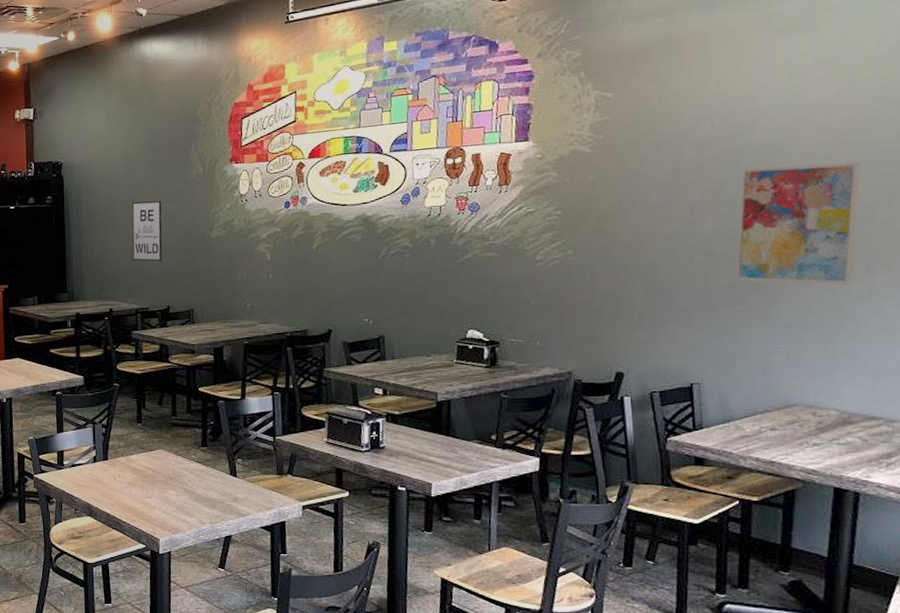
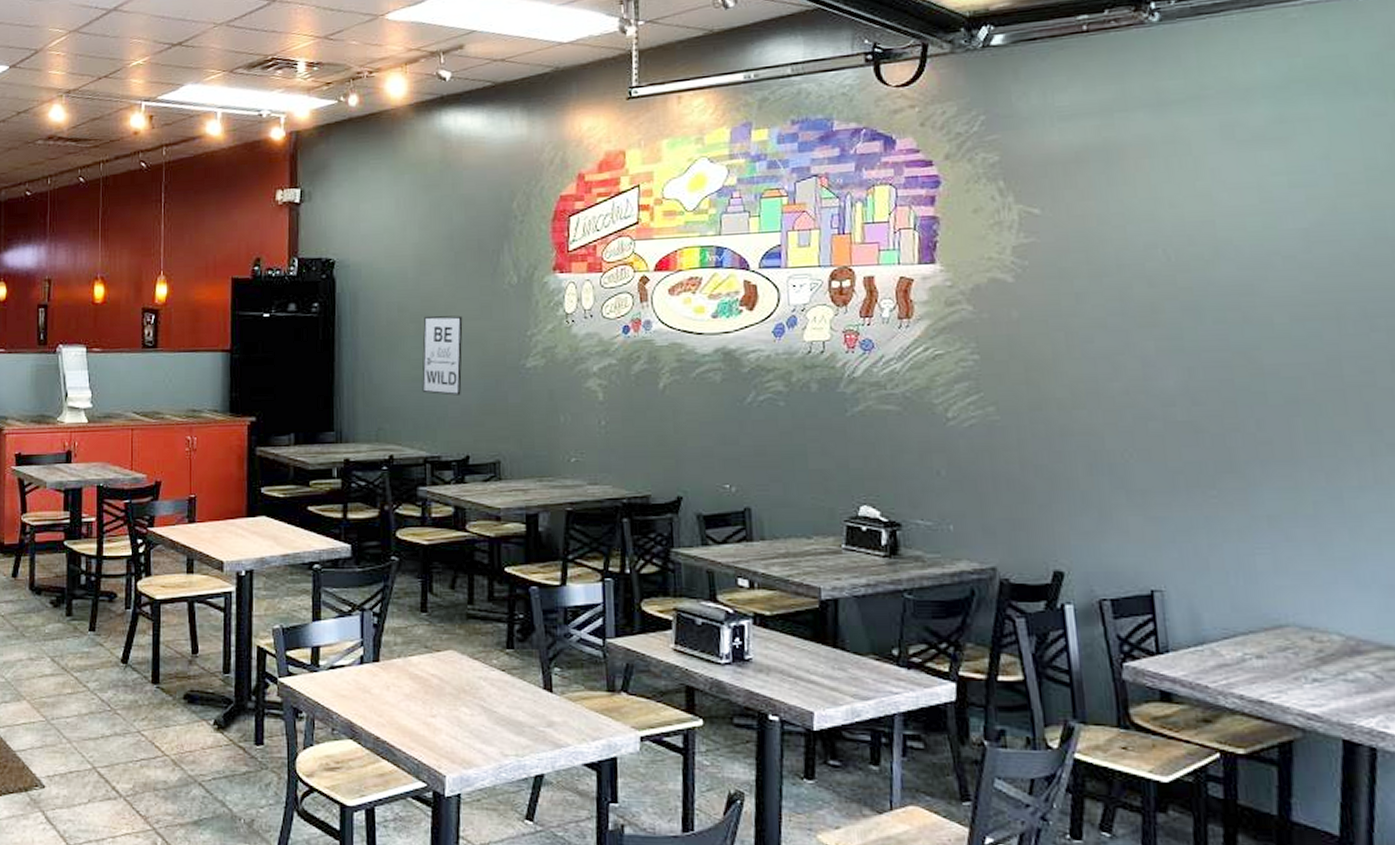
wall art: present [735,162,861,285] -> none [1203,311,1354,468]

